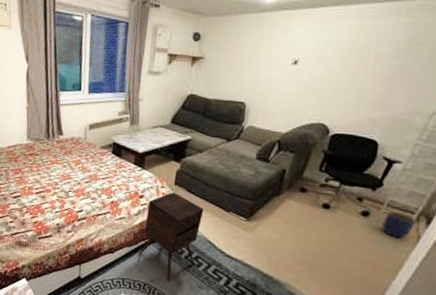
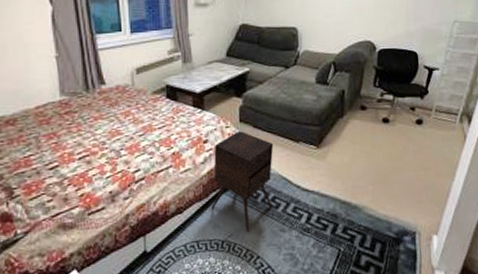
planter: present [382,211,416,238] -> none [435,115,460,141]

